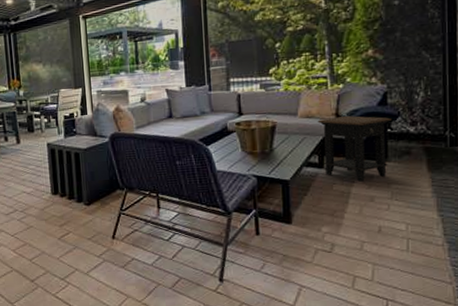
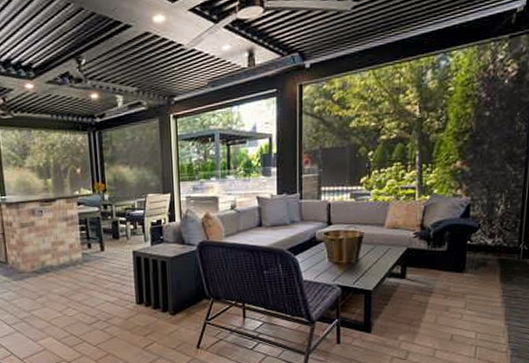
side table: present [317,116,391,182] -> none [403,227,472,292]

